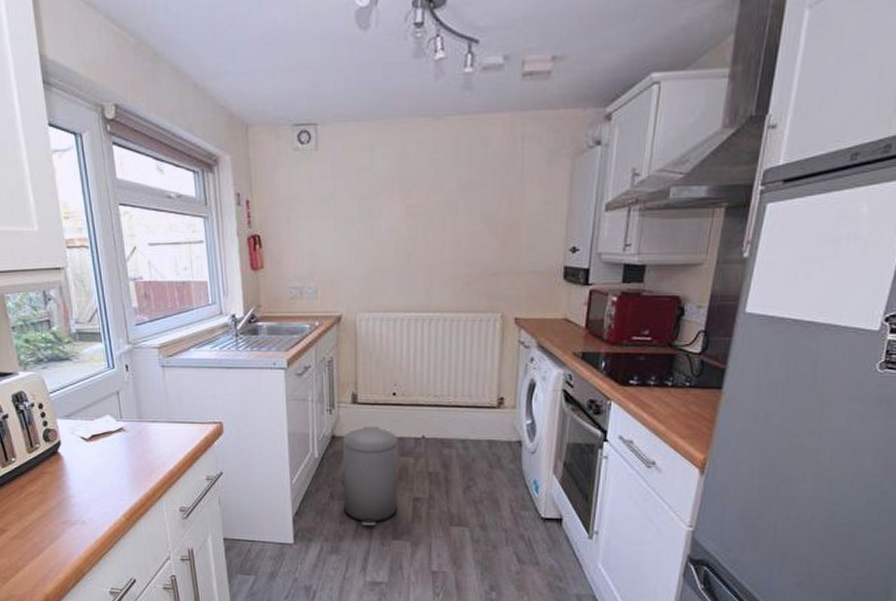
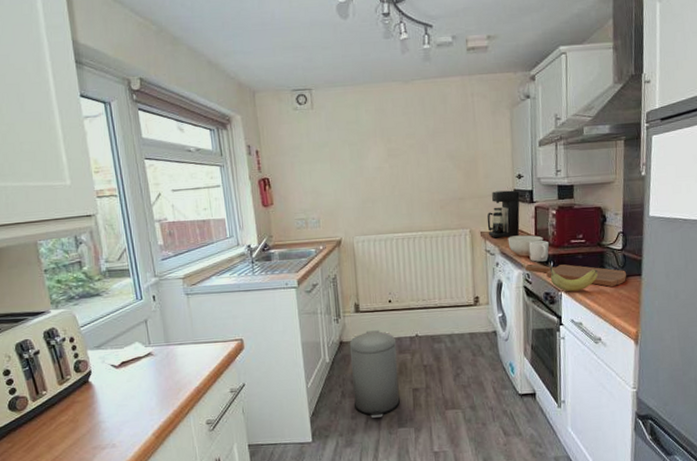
coffee maker: none [524,267,572,327] -> present [487,190,520,238]
bowl: none [548,326,596,353] -> present [507,235,544,257]
cutting board: none [567,362,702,401] -> present [525,263,627,288]
mug: none [574,333,604,361] -> present [528,240,550,262]
fruit: none [598,362,664,402] -> present [548,262,598,292]

